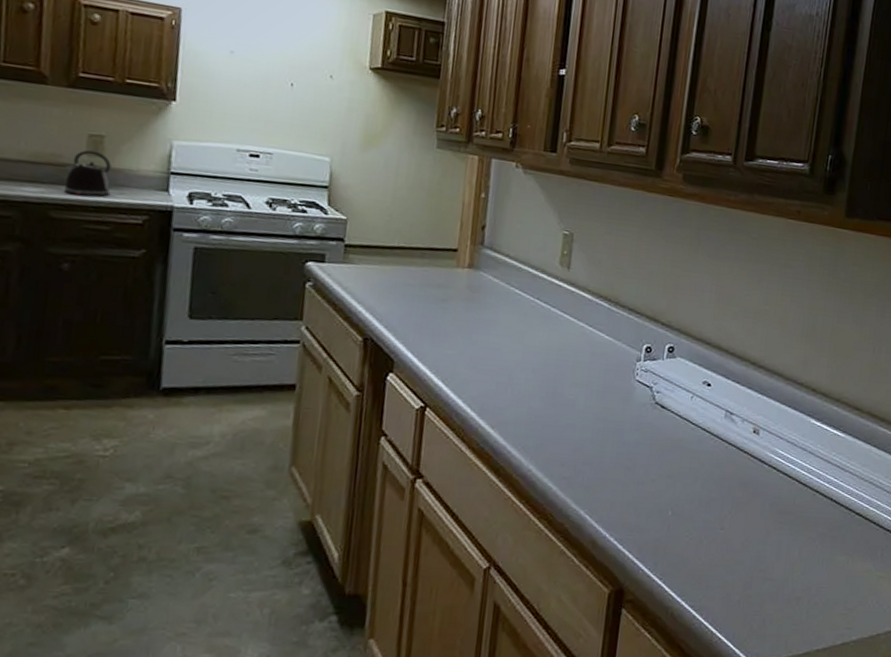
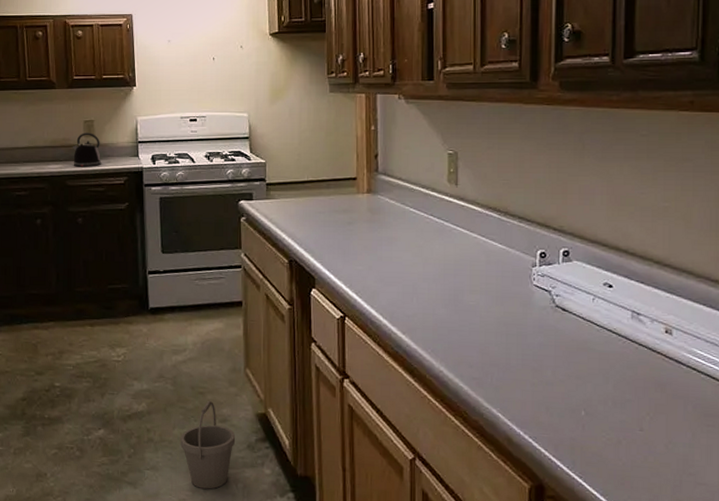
bucket: none [187,506,268,618] -> present [180,400,236,489]

